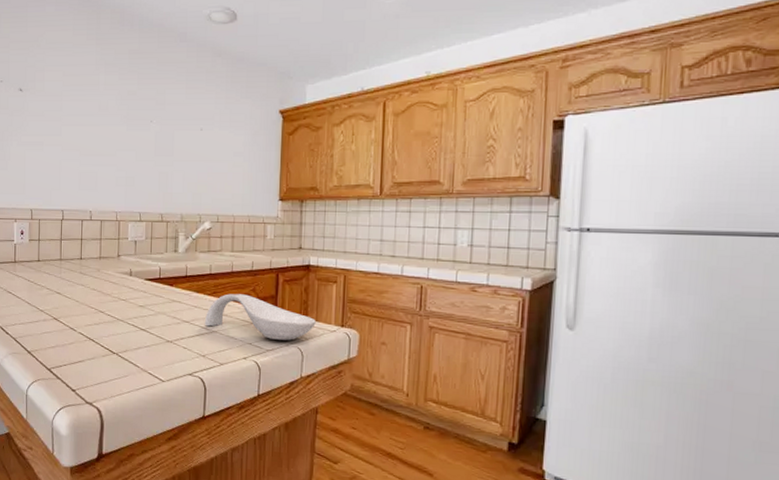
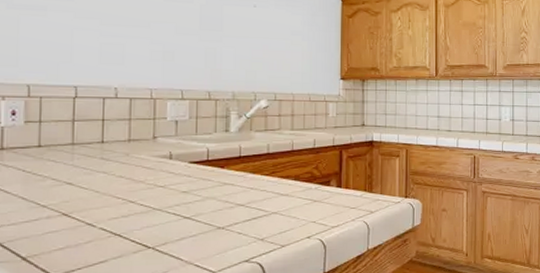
spoon rest: present [204,293,316,341] -> none [262,172,381,216]

